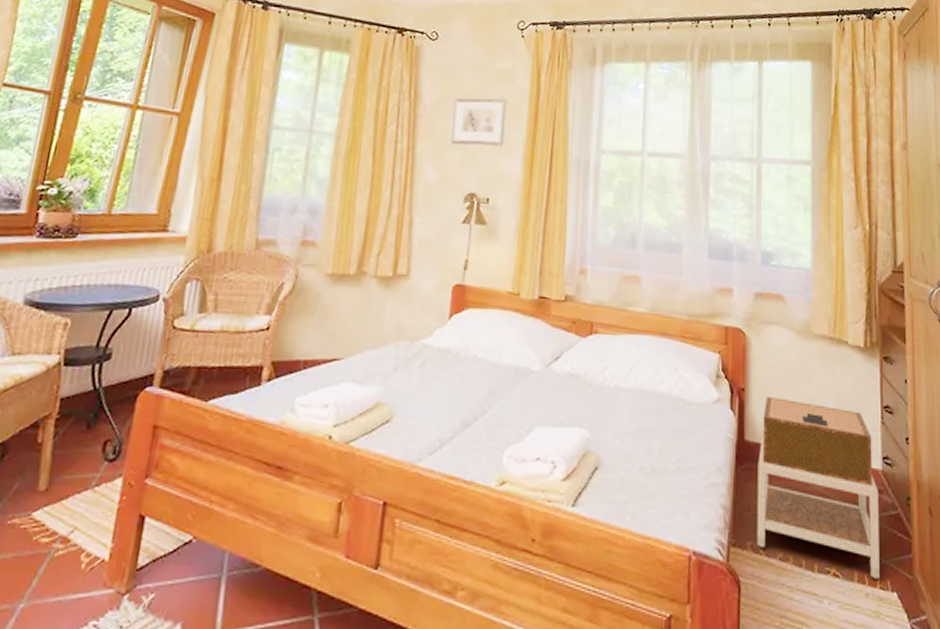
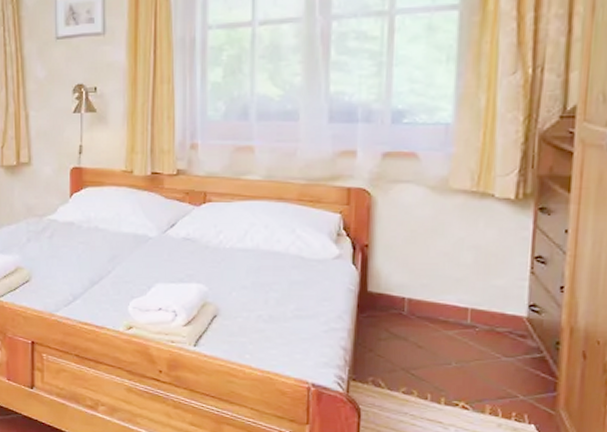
nightstand: present [756,397,880,580] -> none [378,252,521,413]

